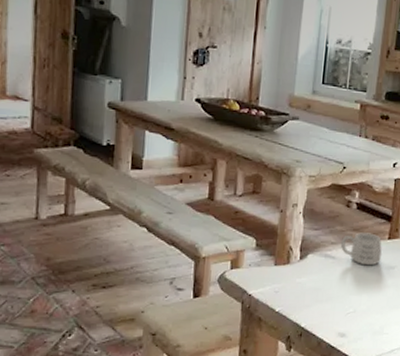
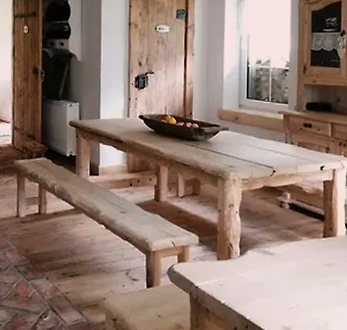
mug: present [340,232,382,266] -> none [277,231,318,263]

